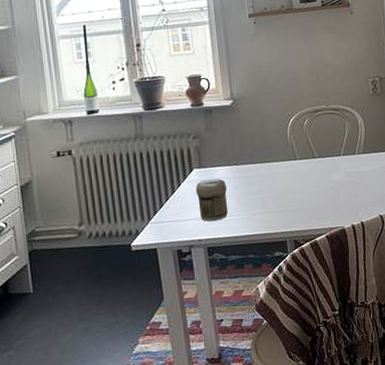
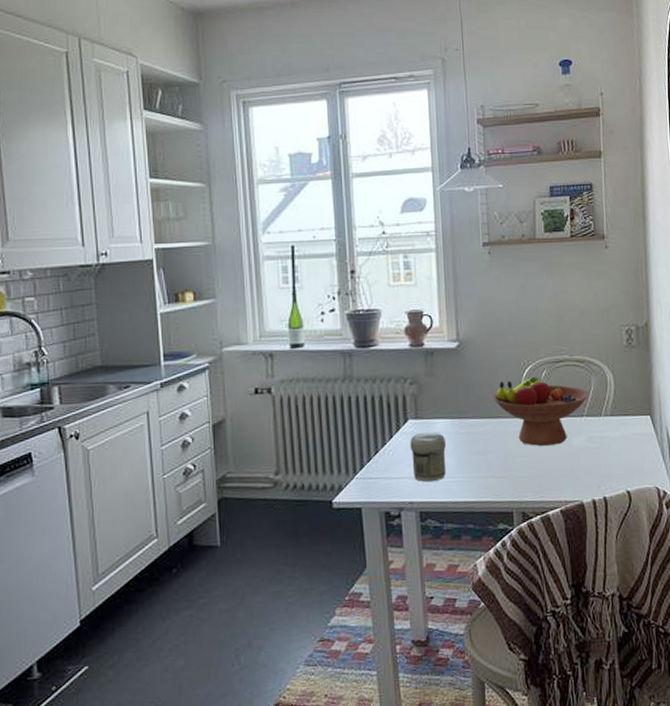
fruit bowl: none [264,125,345,184] -> present [493,376,589,446]

